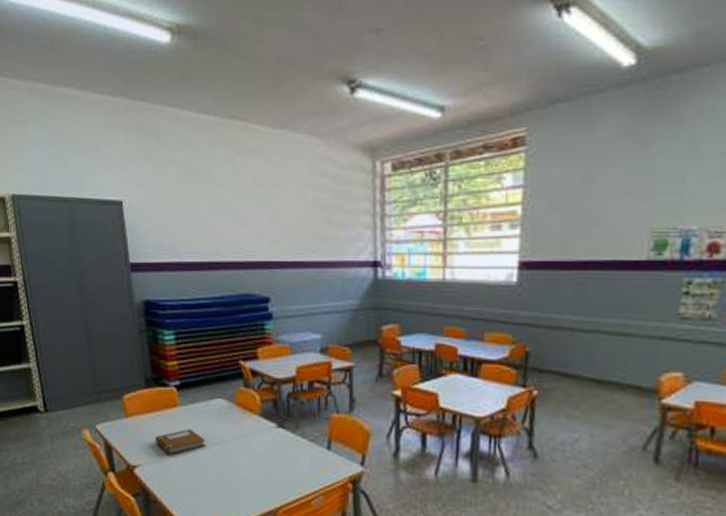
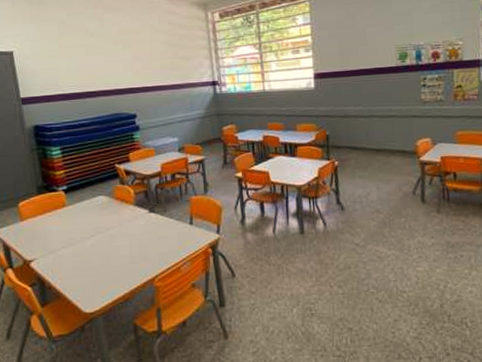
notebook: present [155,428,206,456] -> none [47,223,91,247]

